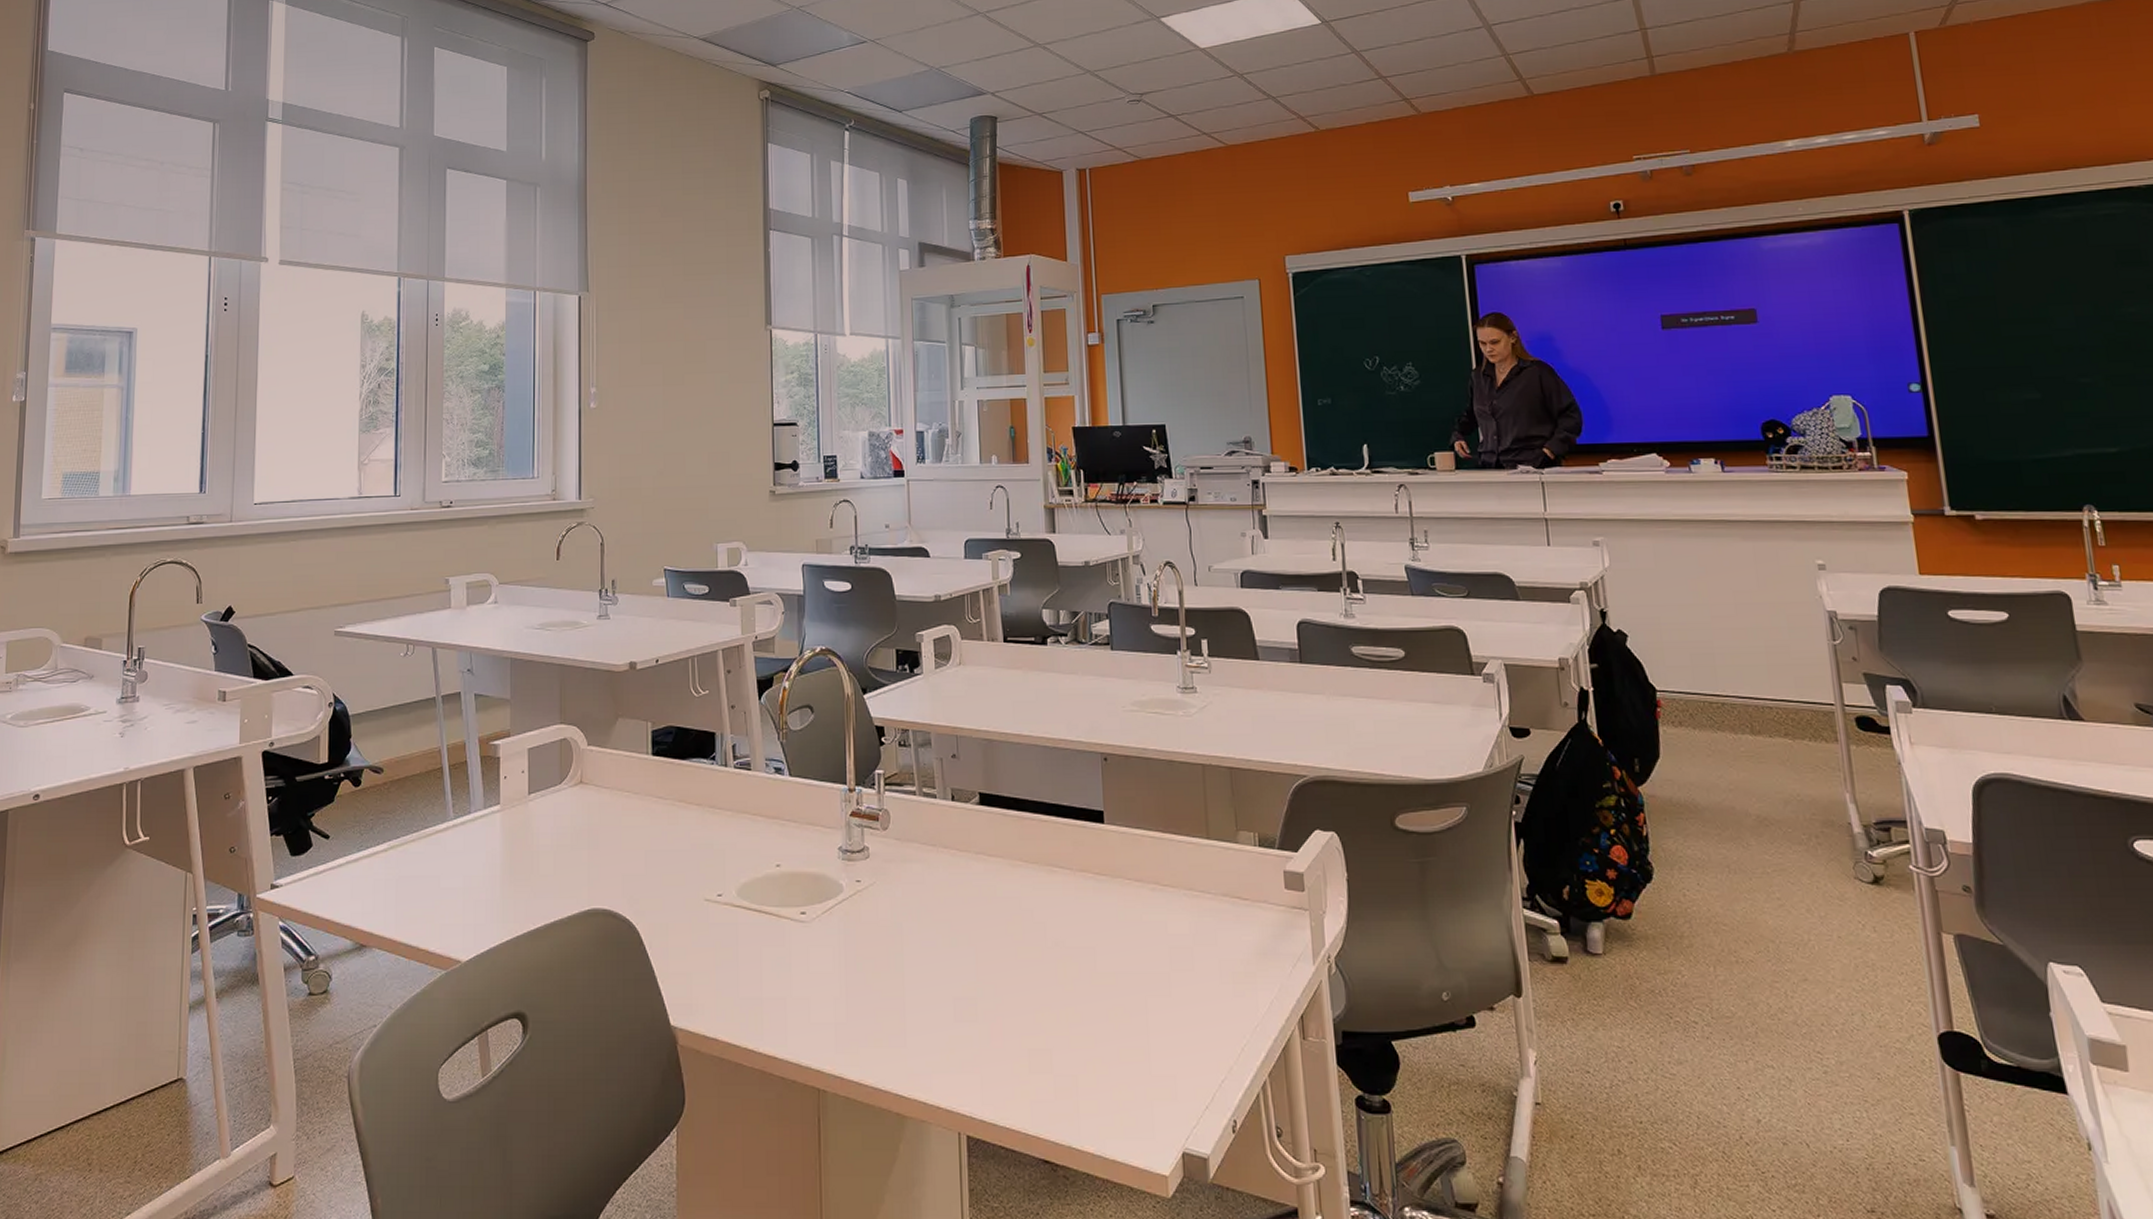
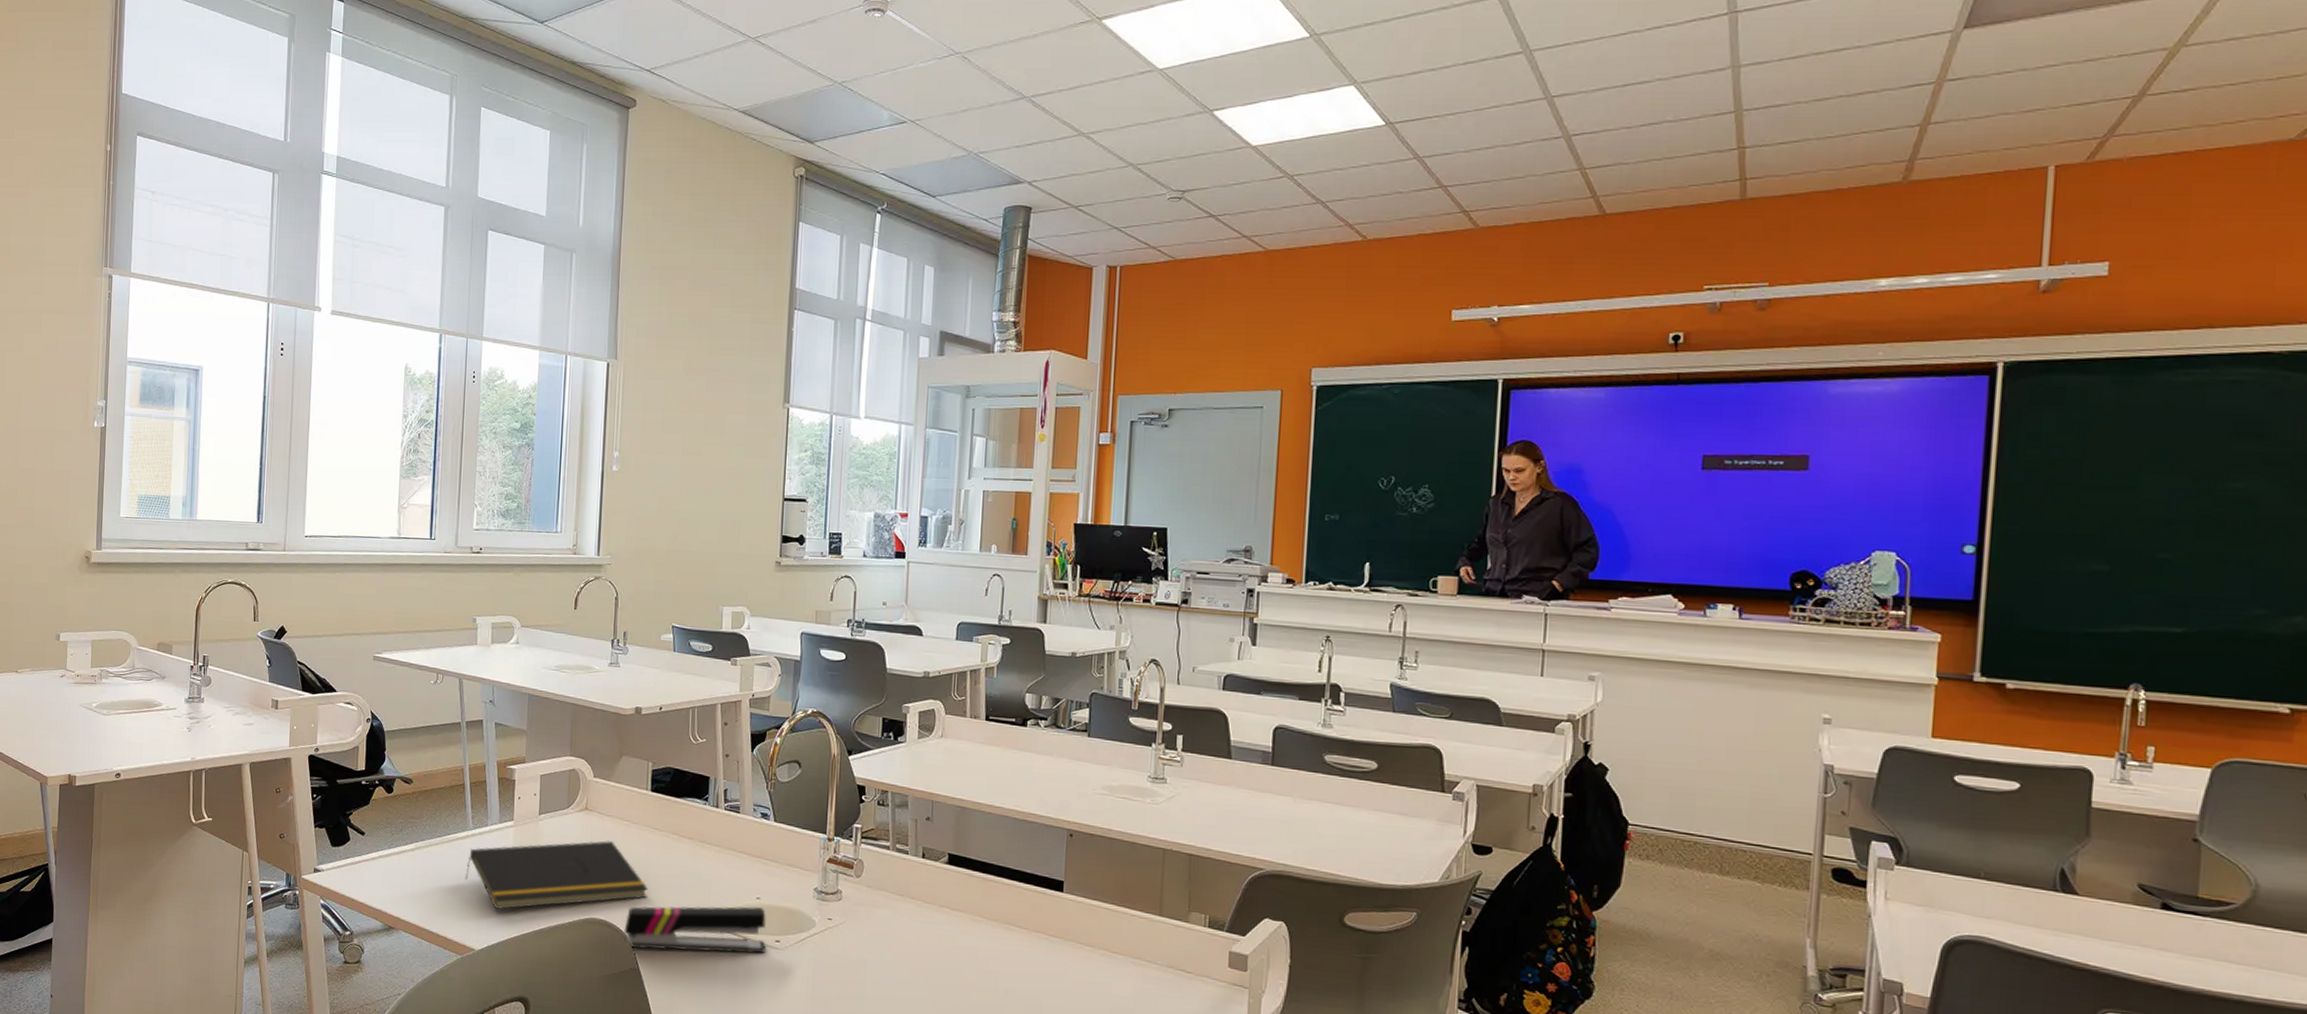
notepad: none [446,817,655,911] -> present [464,841,648,910]
stapler: none [631,875,791,940] -> present [624,906,766,954]

